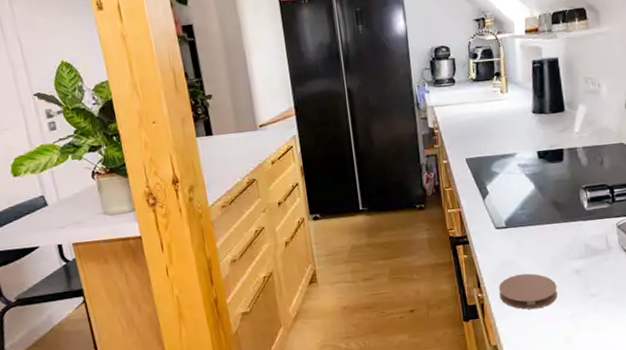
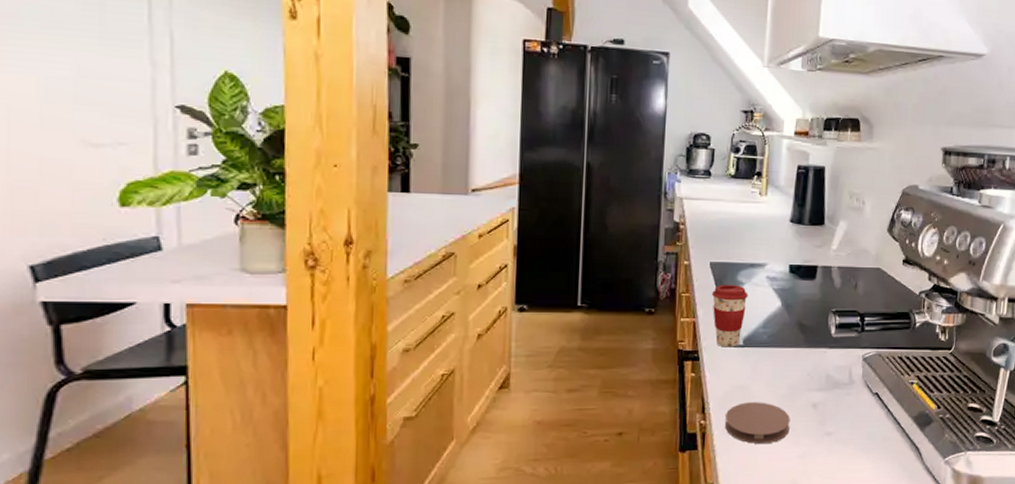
coffee cup: none [472,175,504,231] -> present [712,285,748,348]

